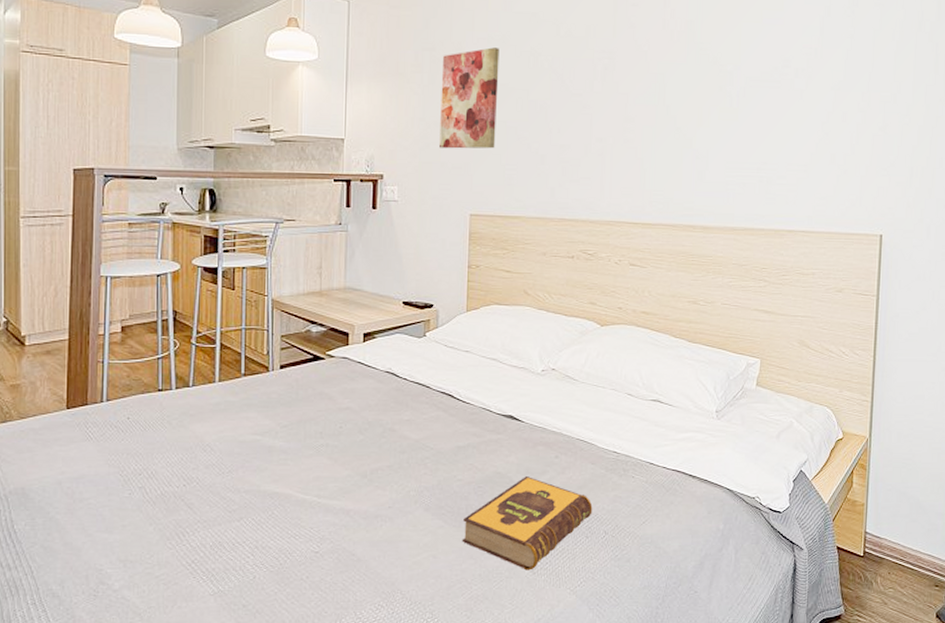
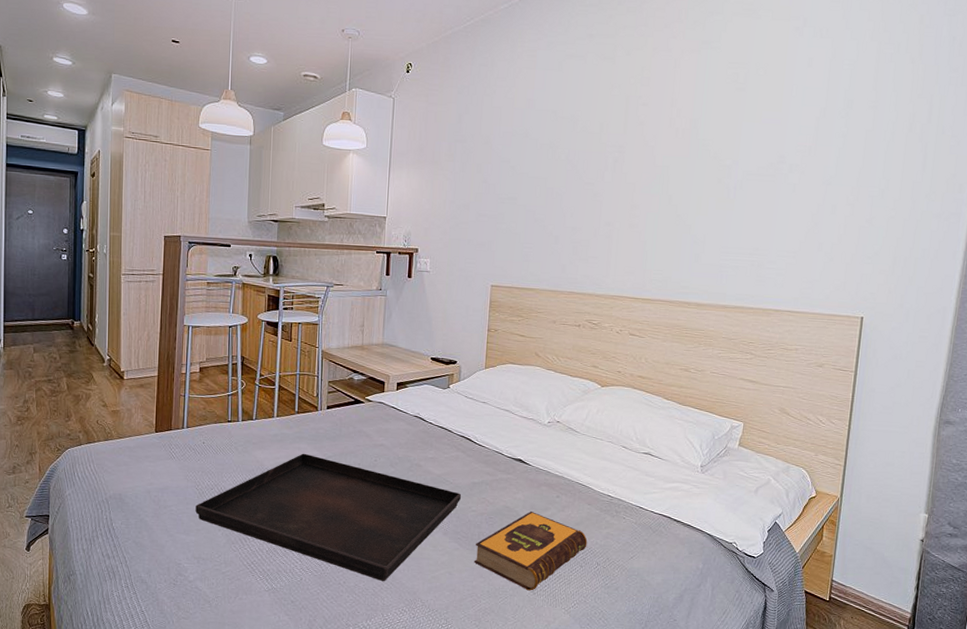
serving tray: none [120,423,445,573] -> present [195,453,462,582]
wall art: present [440,47,500,149] -> none [467,140,522,229]

